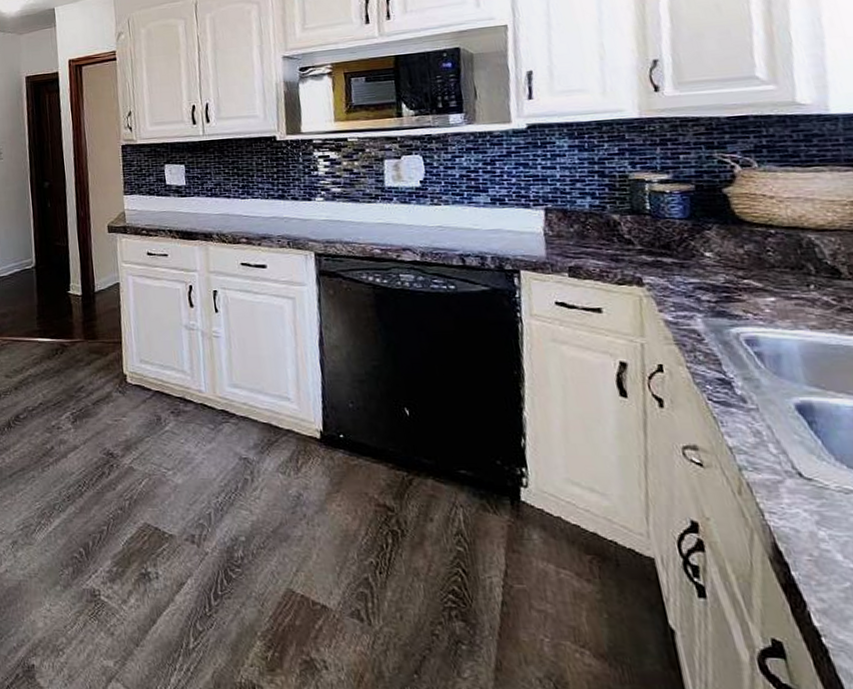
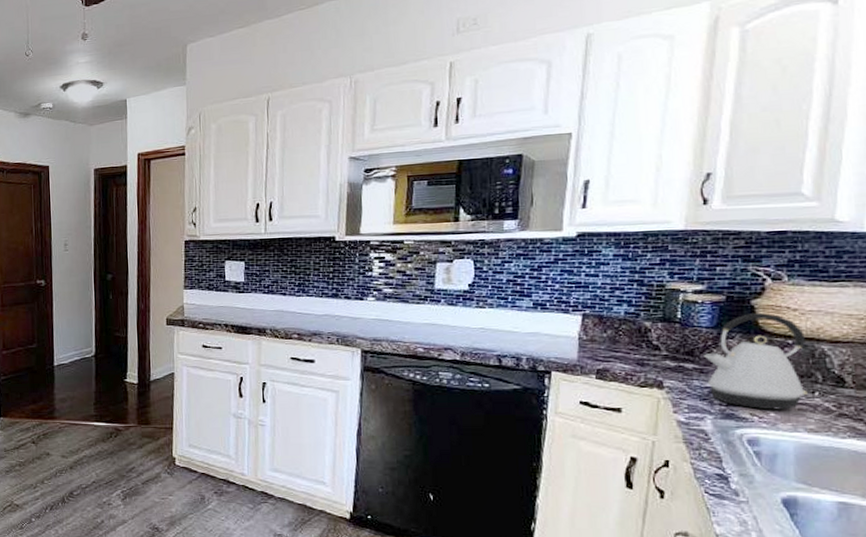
kettle: none [682,202,802,306] -> present [704,313,808,410]

